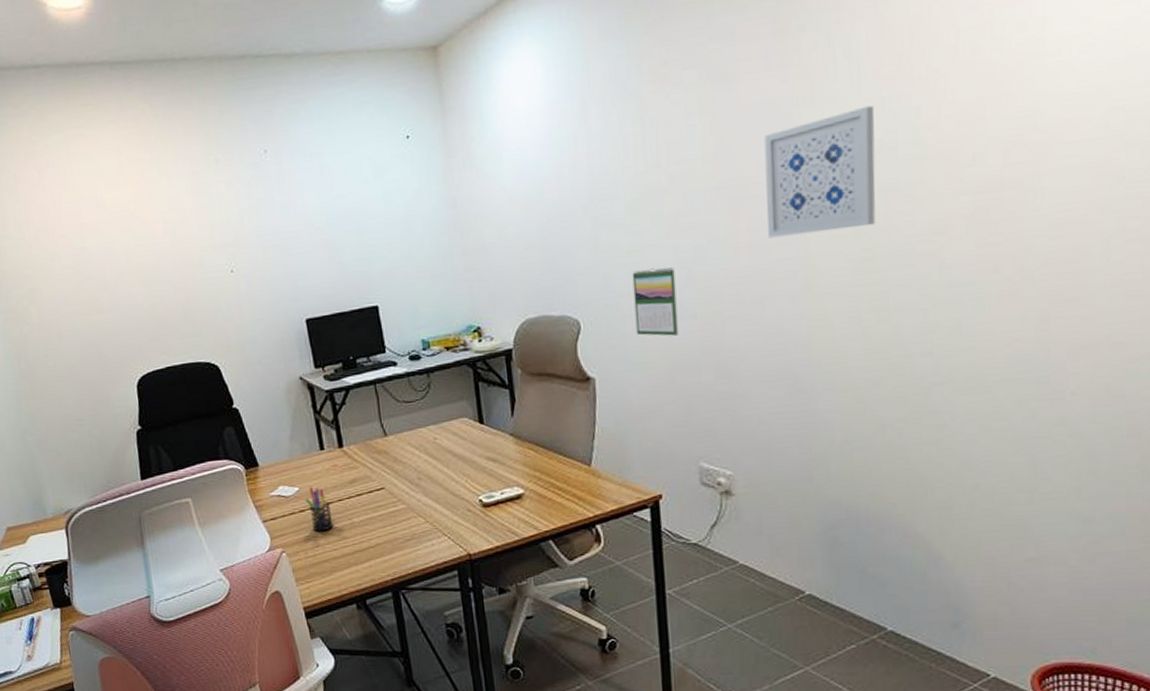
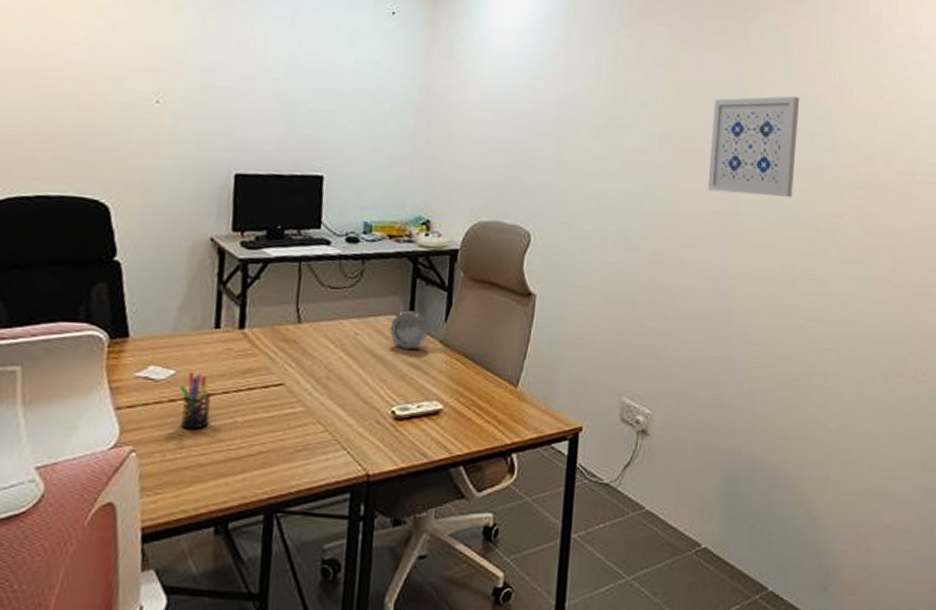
speaker: none [462,411,499,445] -> present [389,310,429,349]
calendar: present [632,267,679,336] -> none [582,194,625,265]

